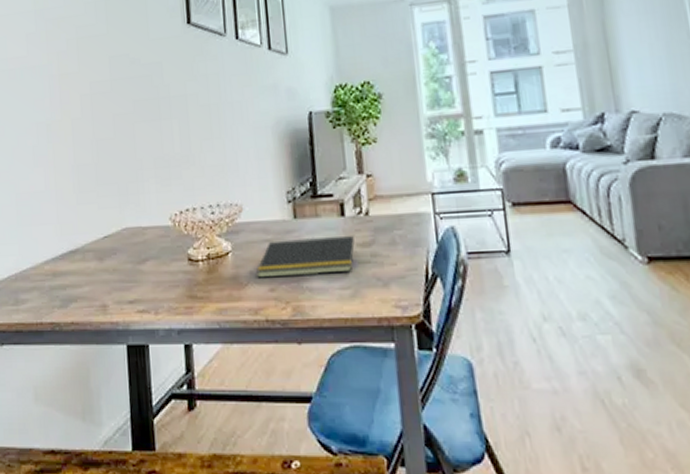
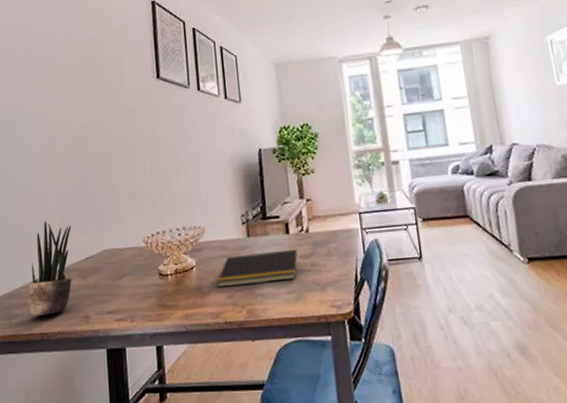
potted plant: none [37,191,87,302] -> present [27,220,72,316]

